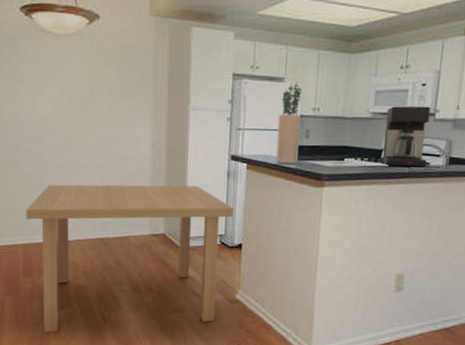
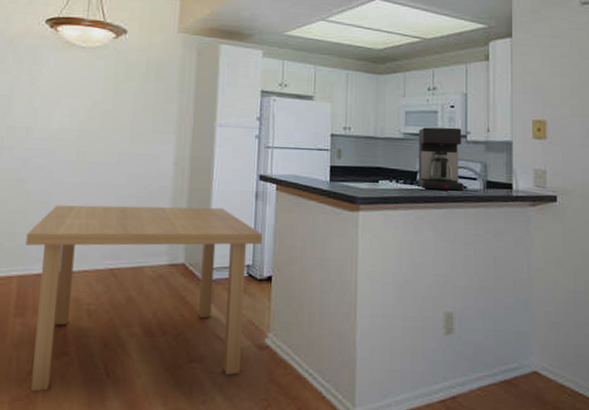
vase: present [275,82,302,164] -> none [307,100,332,186]

